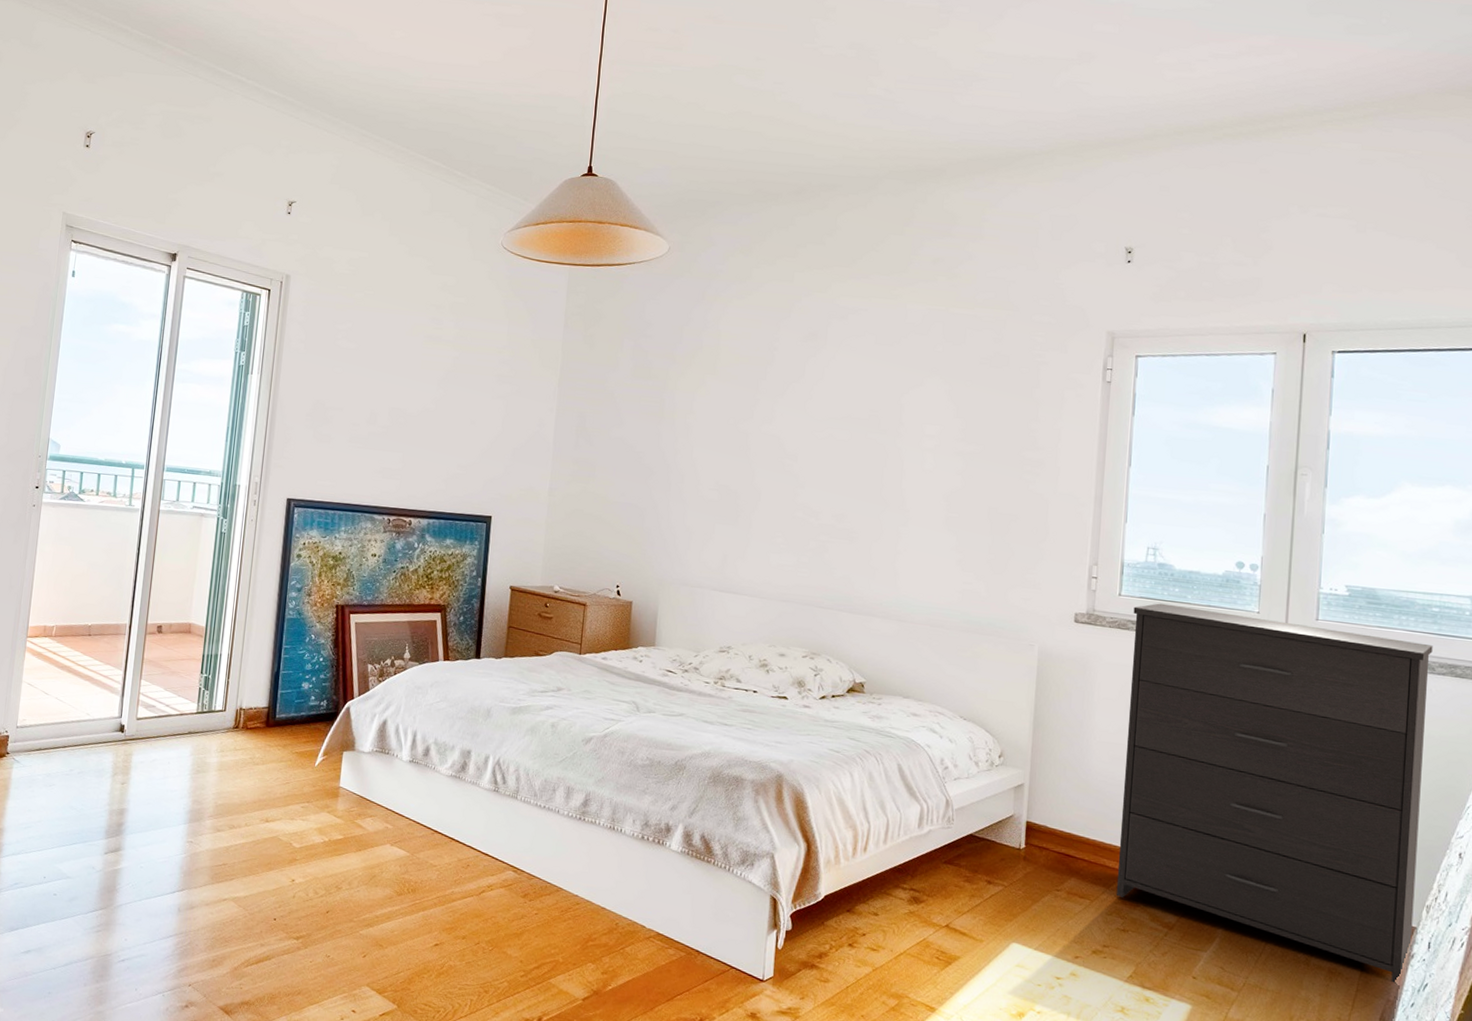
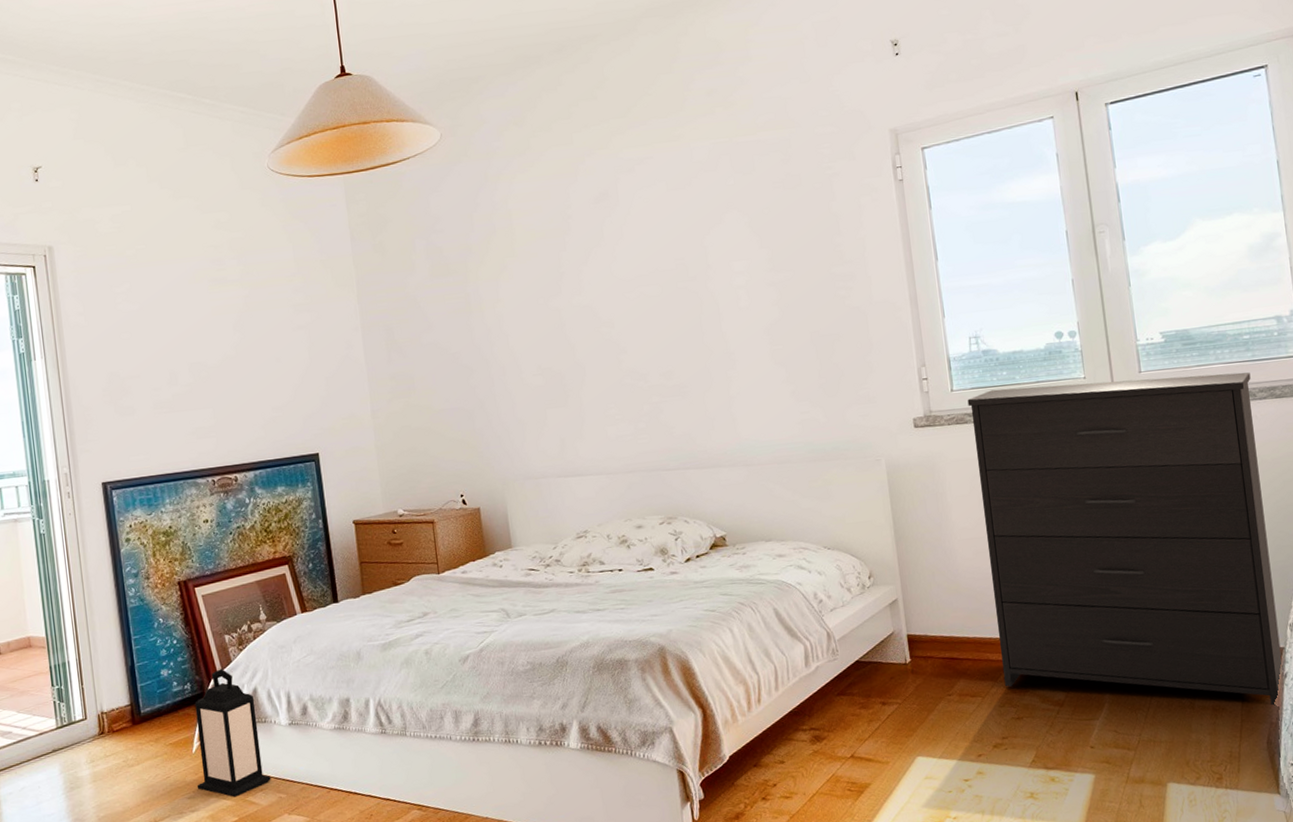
lantern: none [312,694,383,817] -> present [194,669,271,797]

